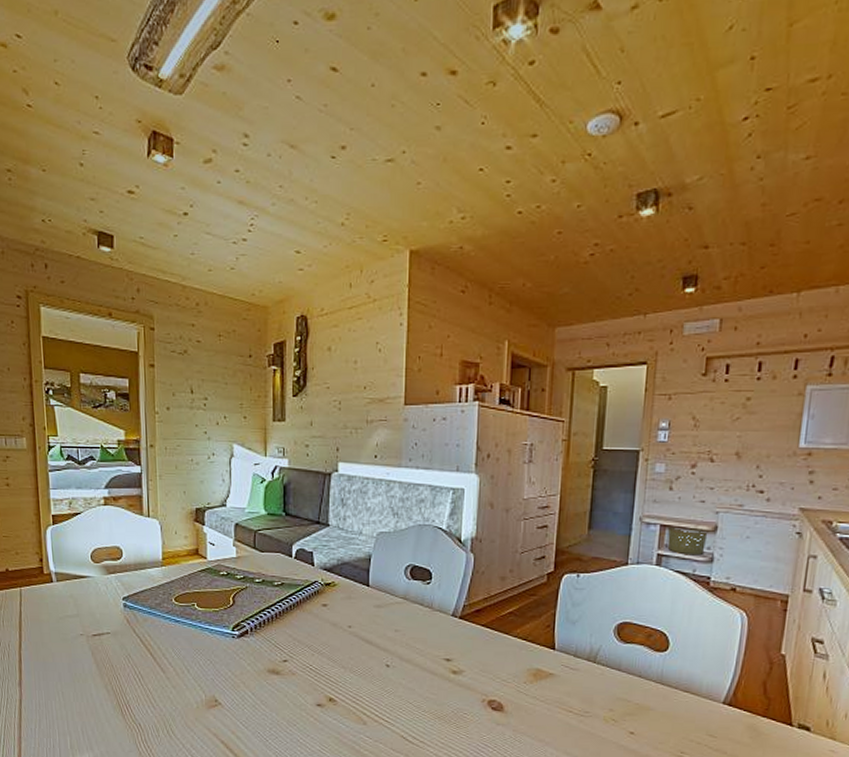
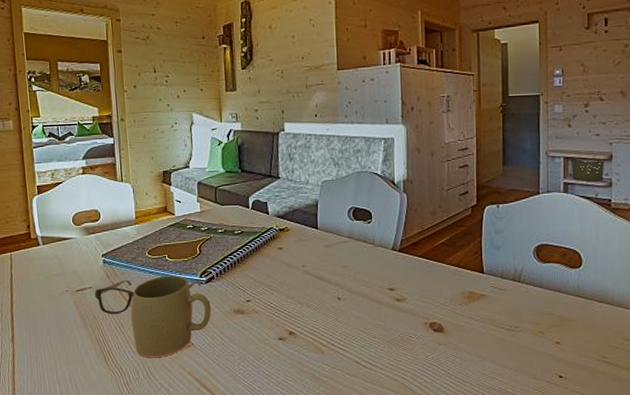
eyeglasses: none [113,628,233,665] -> present [95,280,201,315]
mug: none [152,626,243,716] -> present [131,275,211,358]

